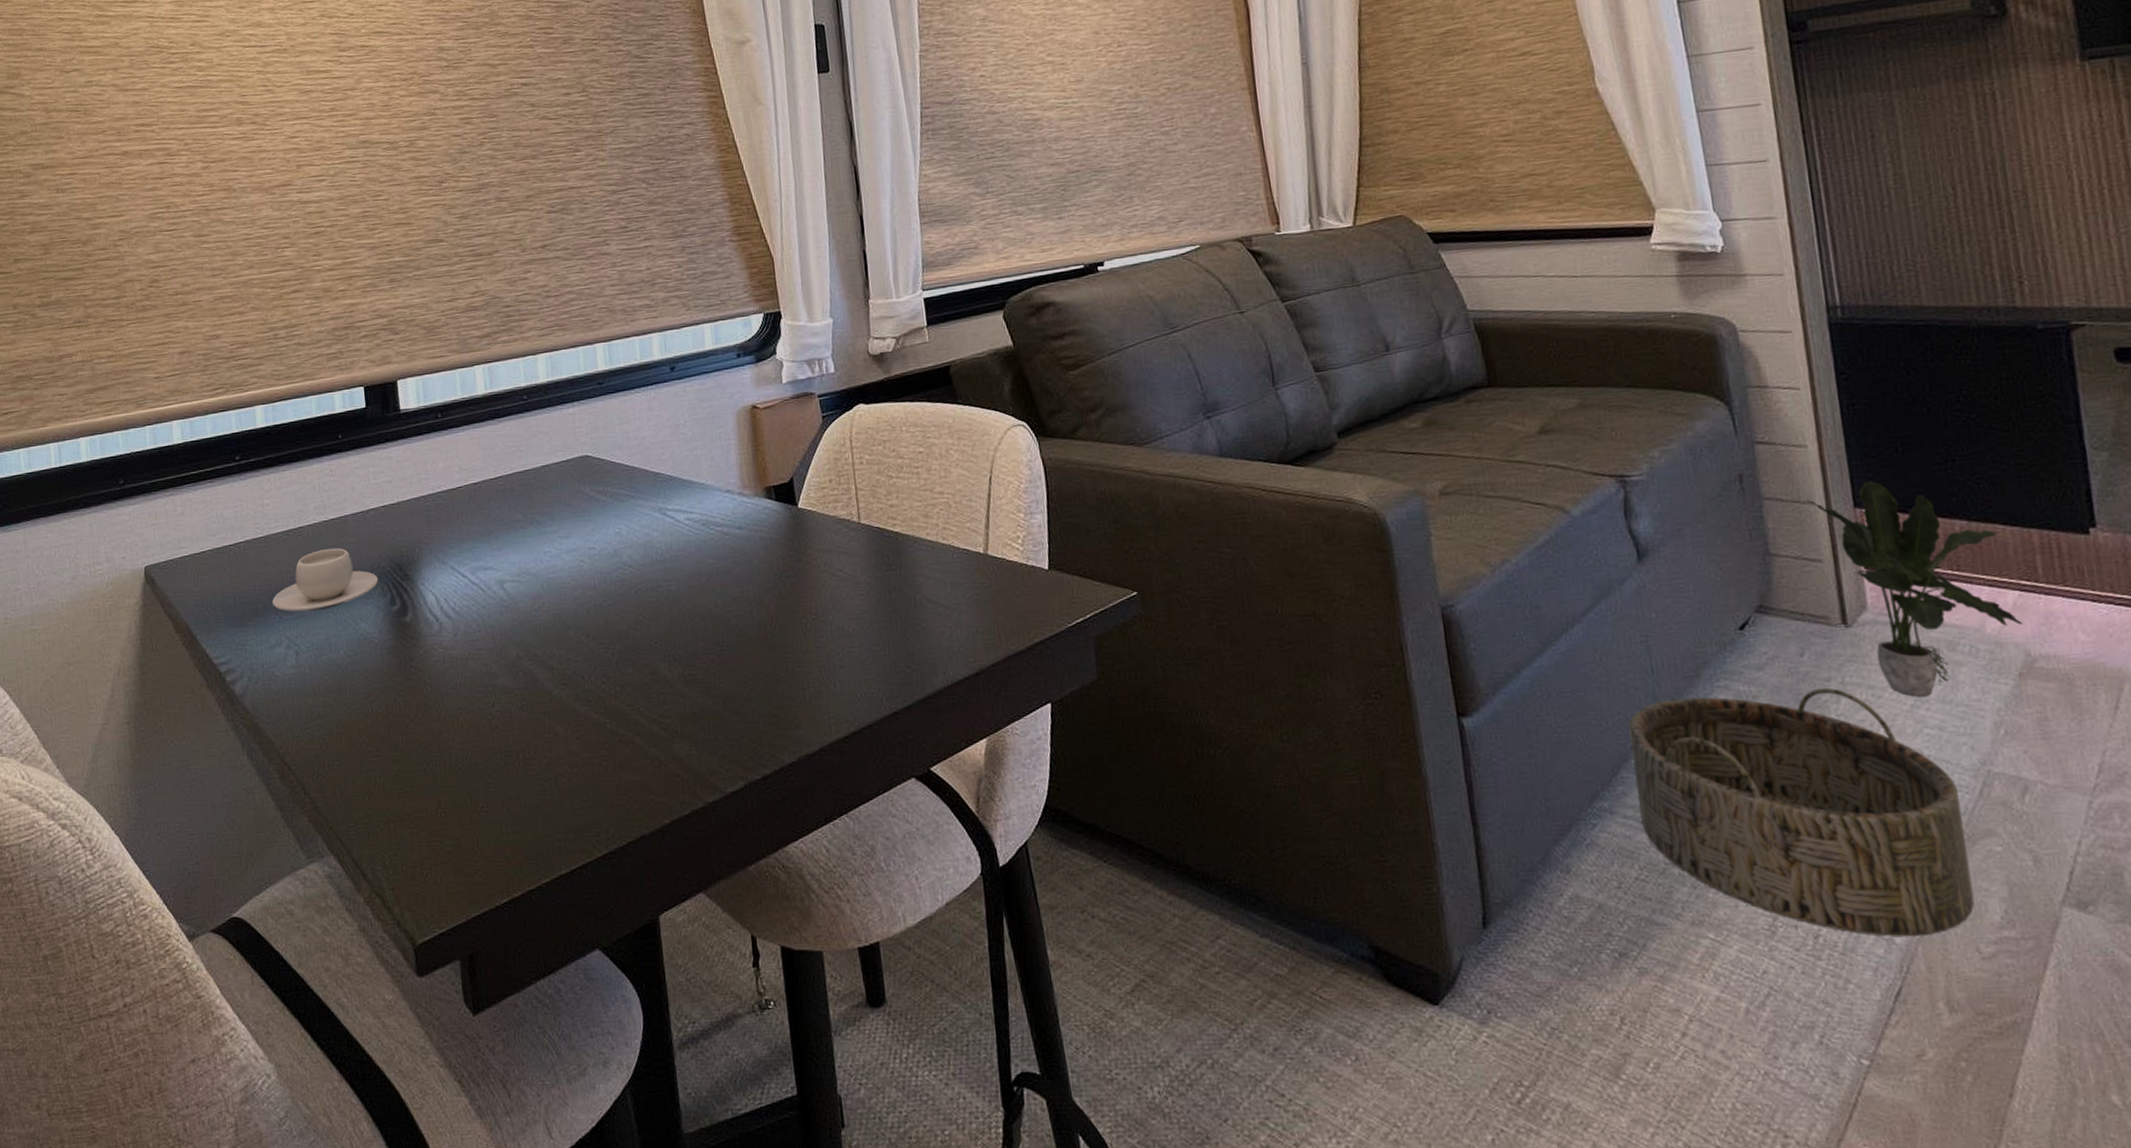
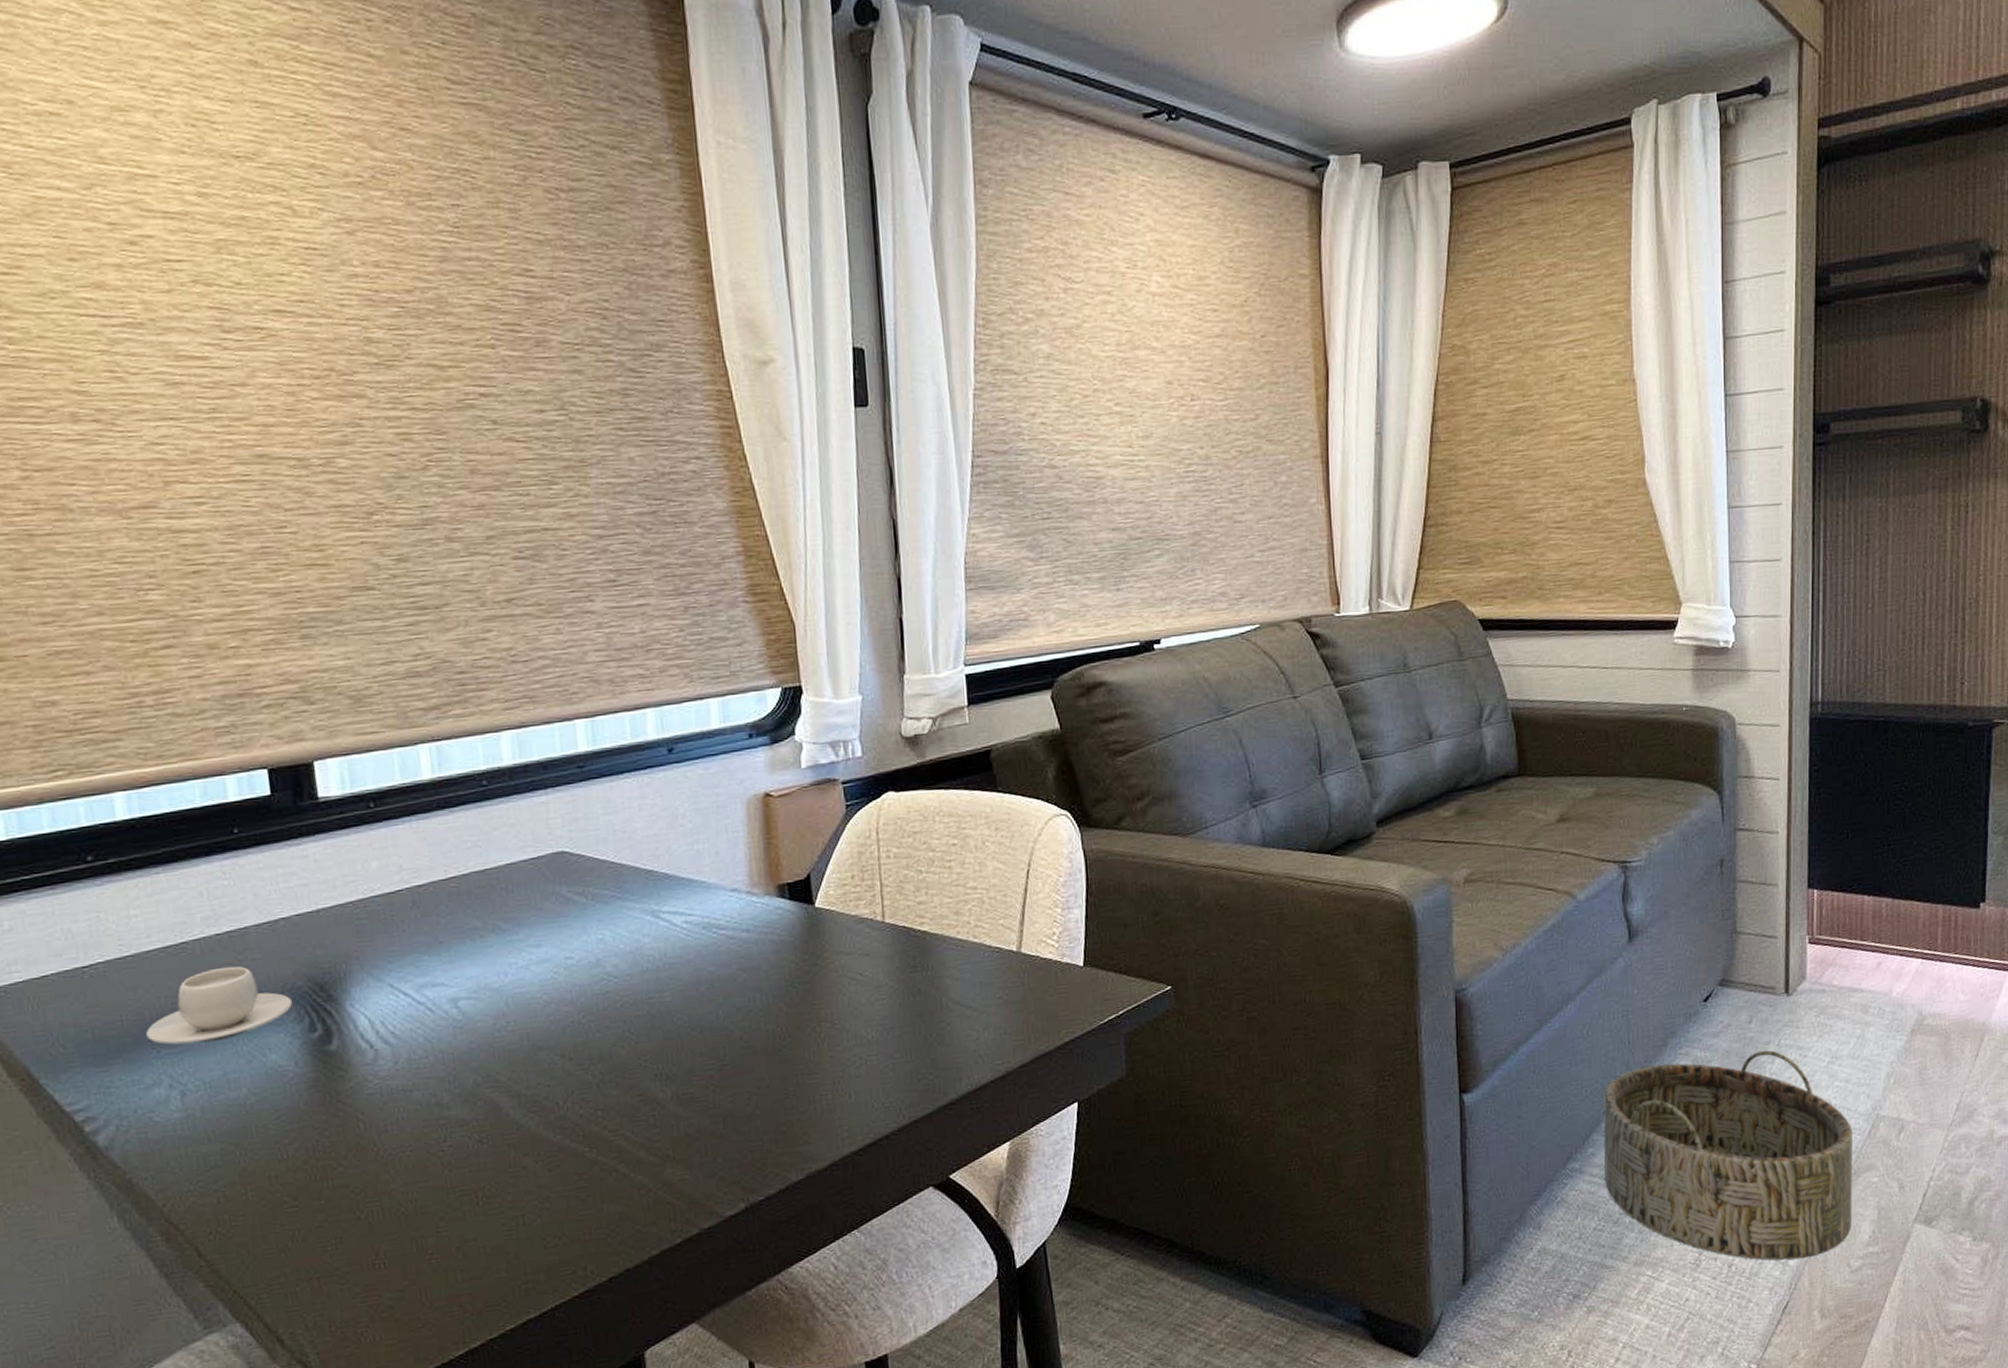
potted plant: present [1807,481,2023,697] -> none [1772,864,1920,1055]

